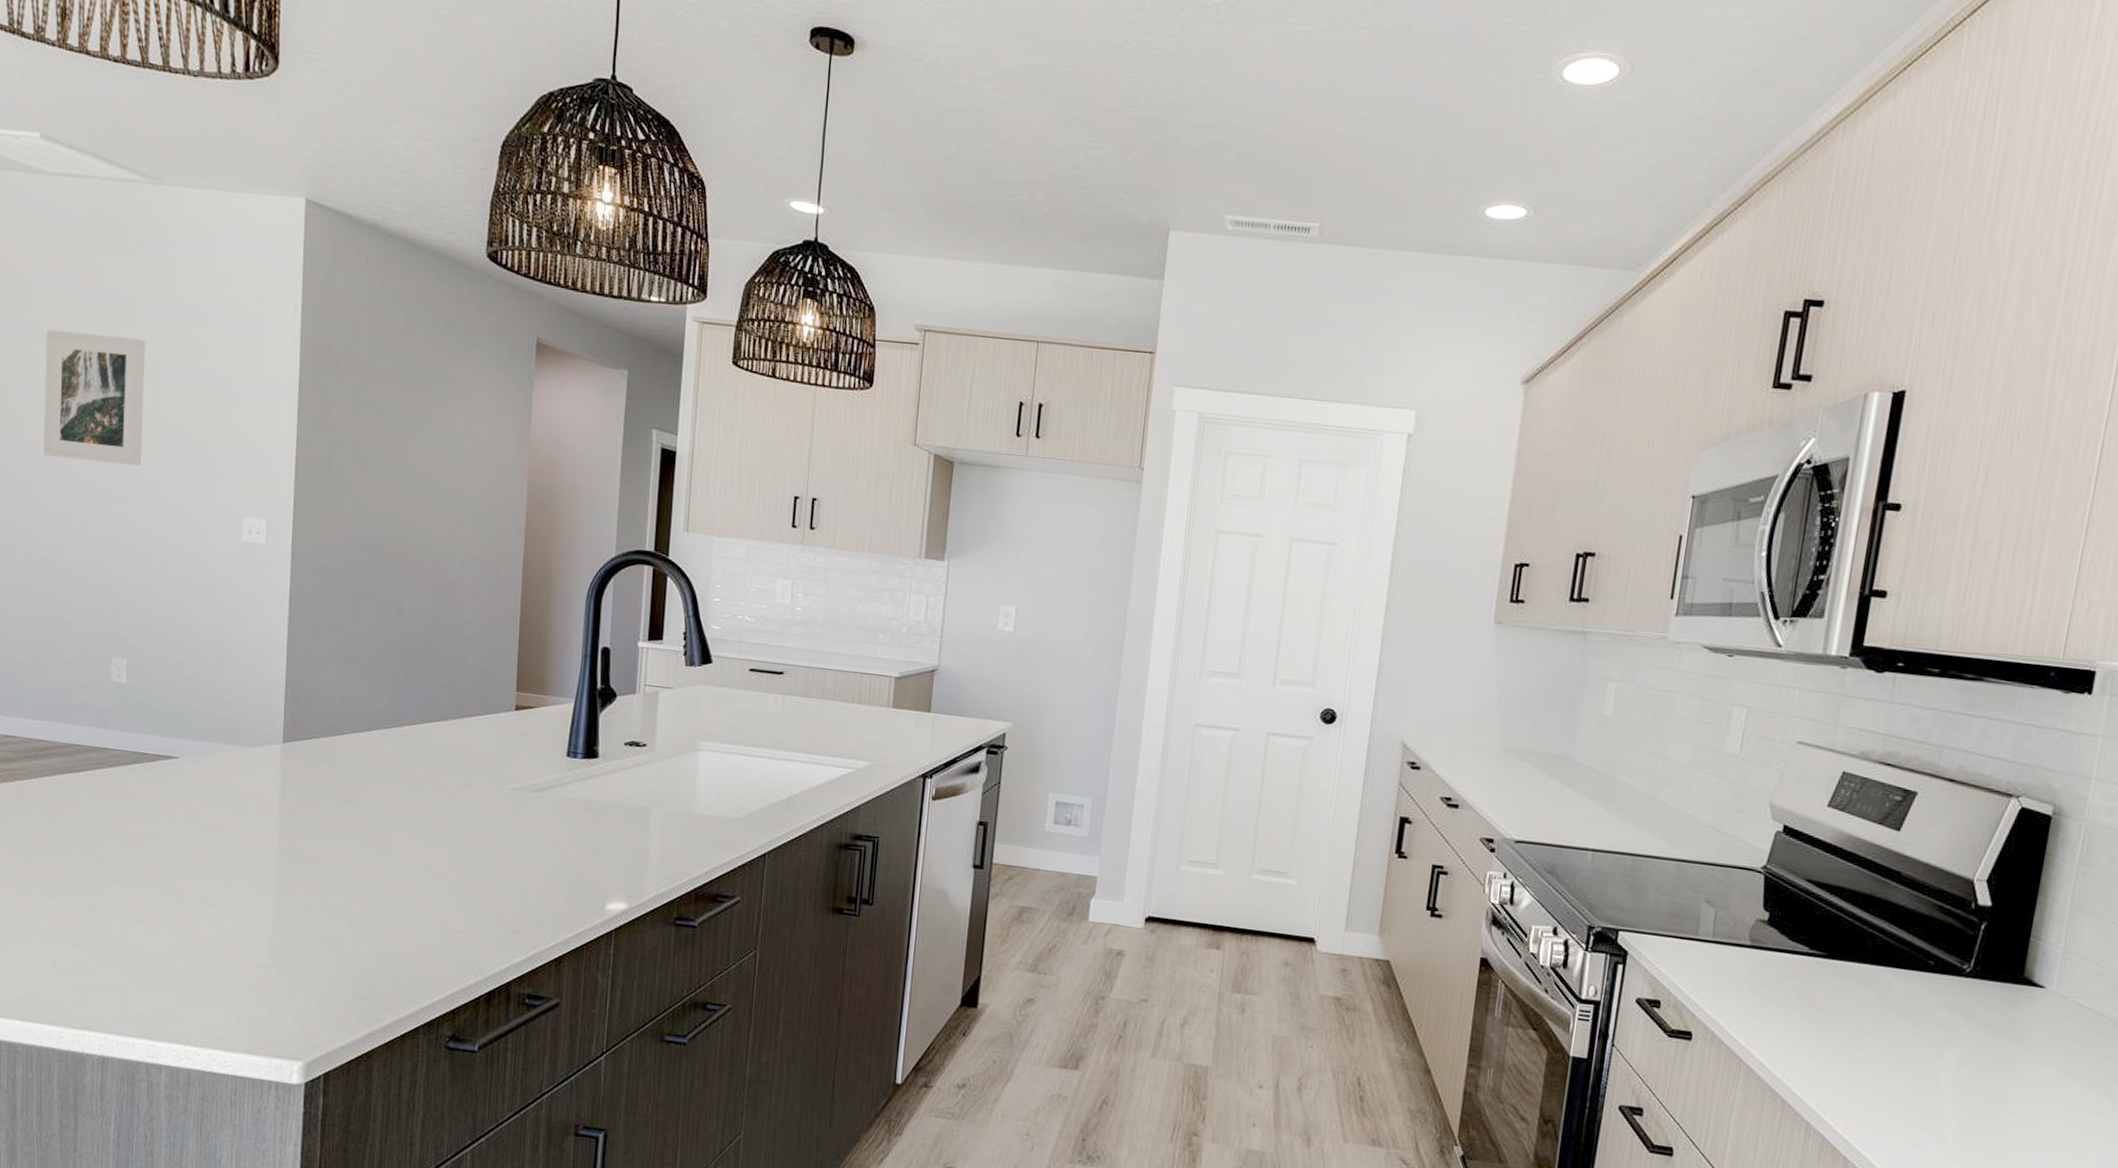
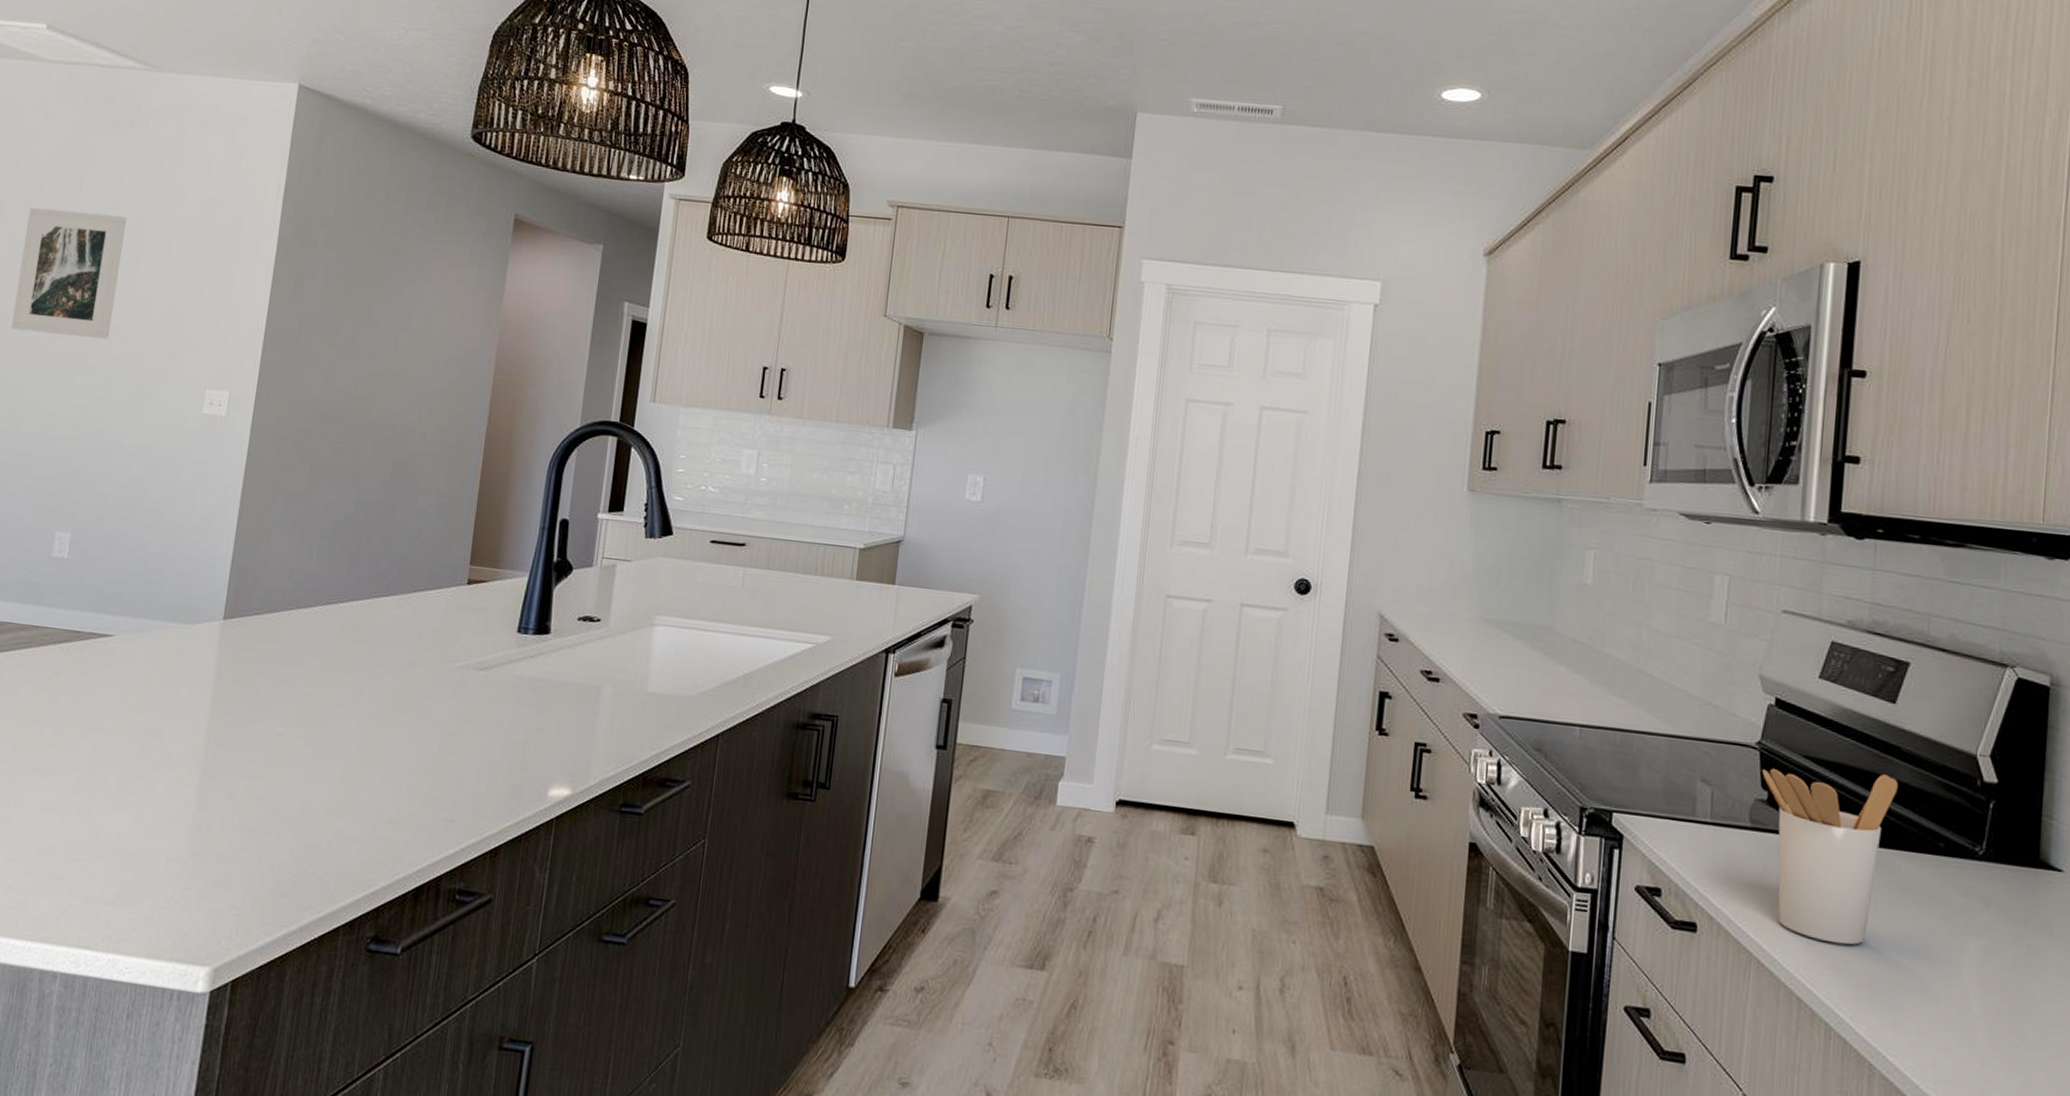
utensil holder: none [1765,891,1895,1053] -> present [1762,768,1898,945]

